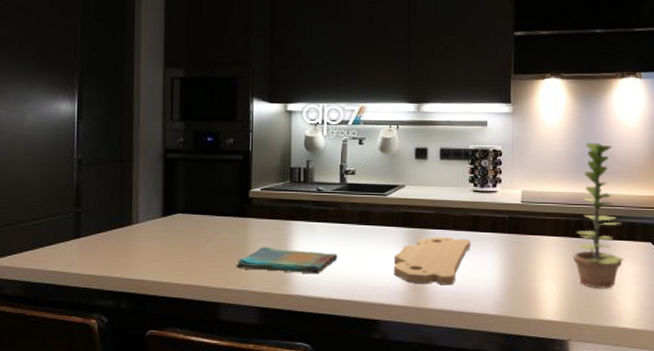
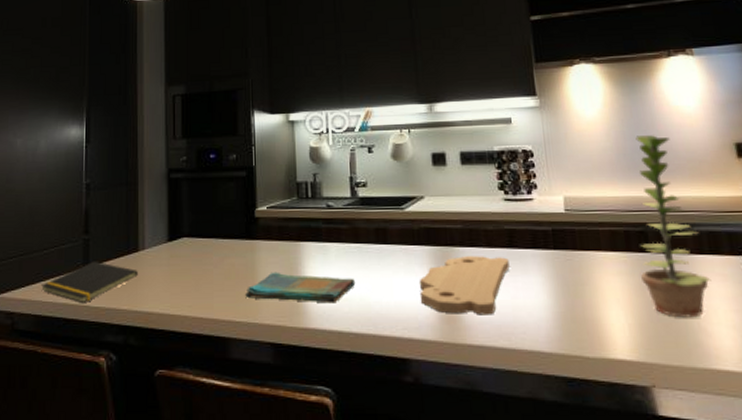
notepad: none [29,232,131,272] -> present [41,261,138,304]

